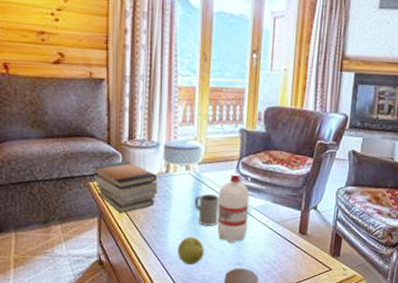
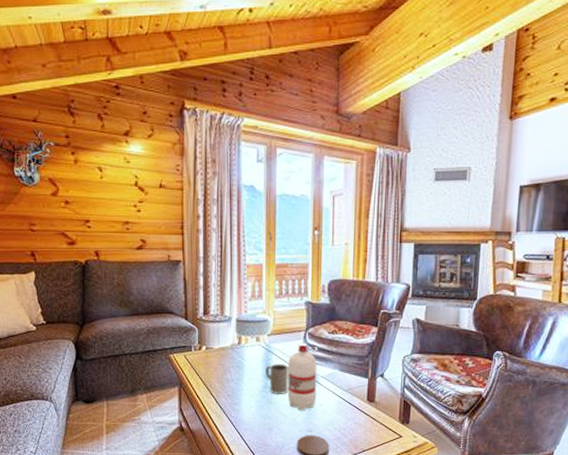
book stack: present [92,160,157,213] -> none [172,334,231,383]
apple: present [177,236,204,265] -> none [251,404,276,432]

